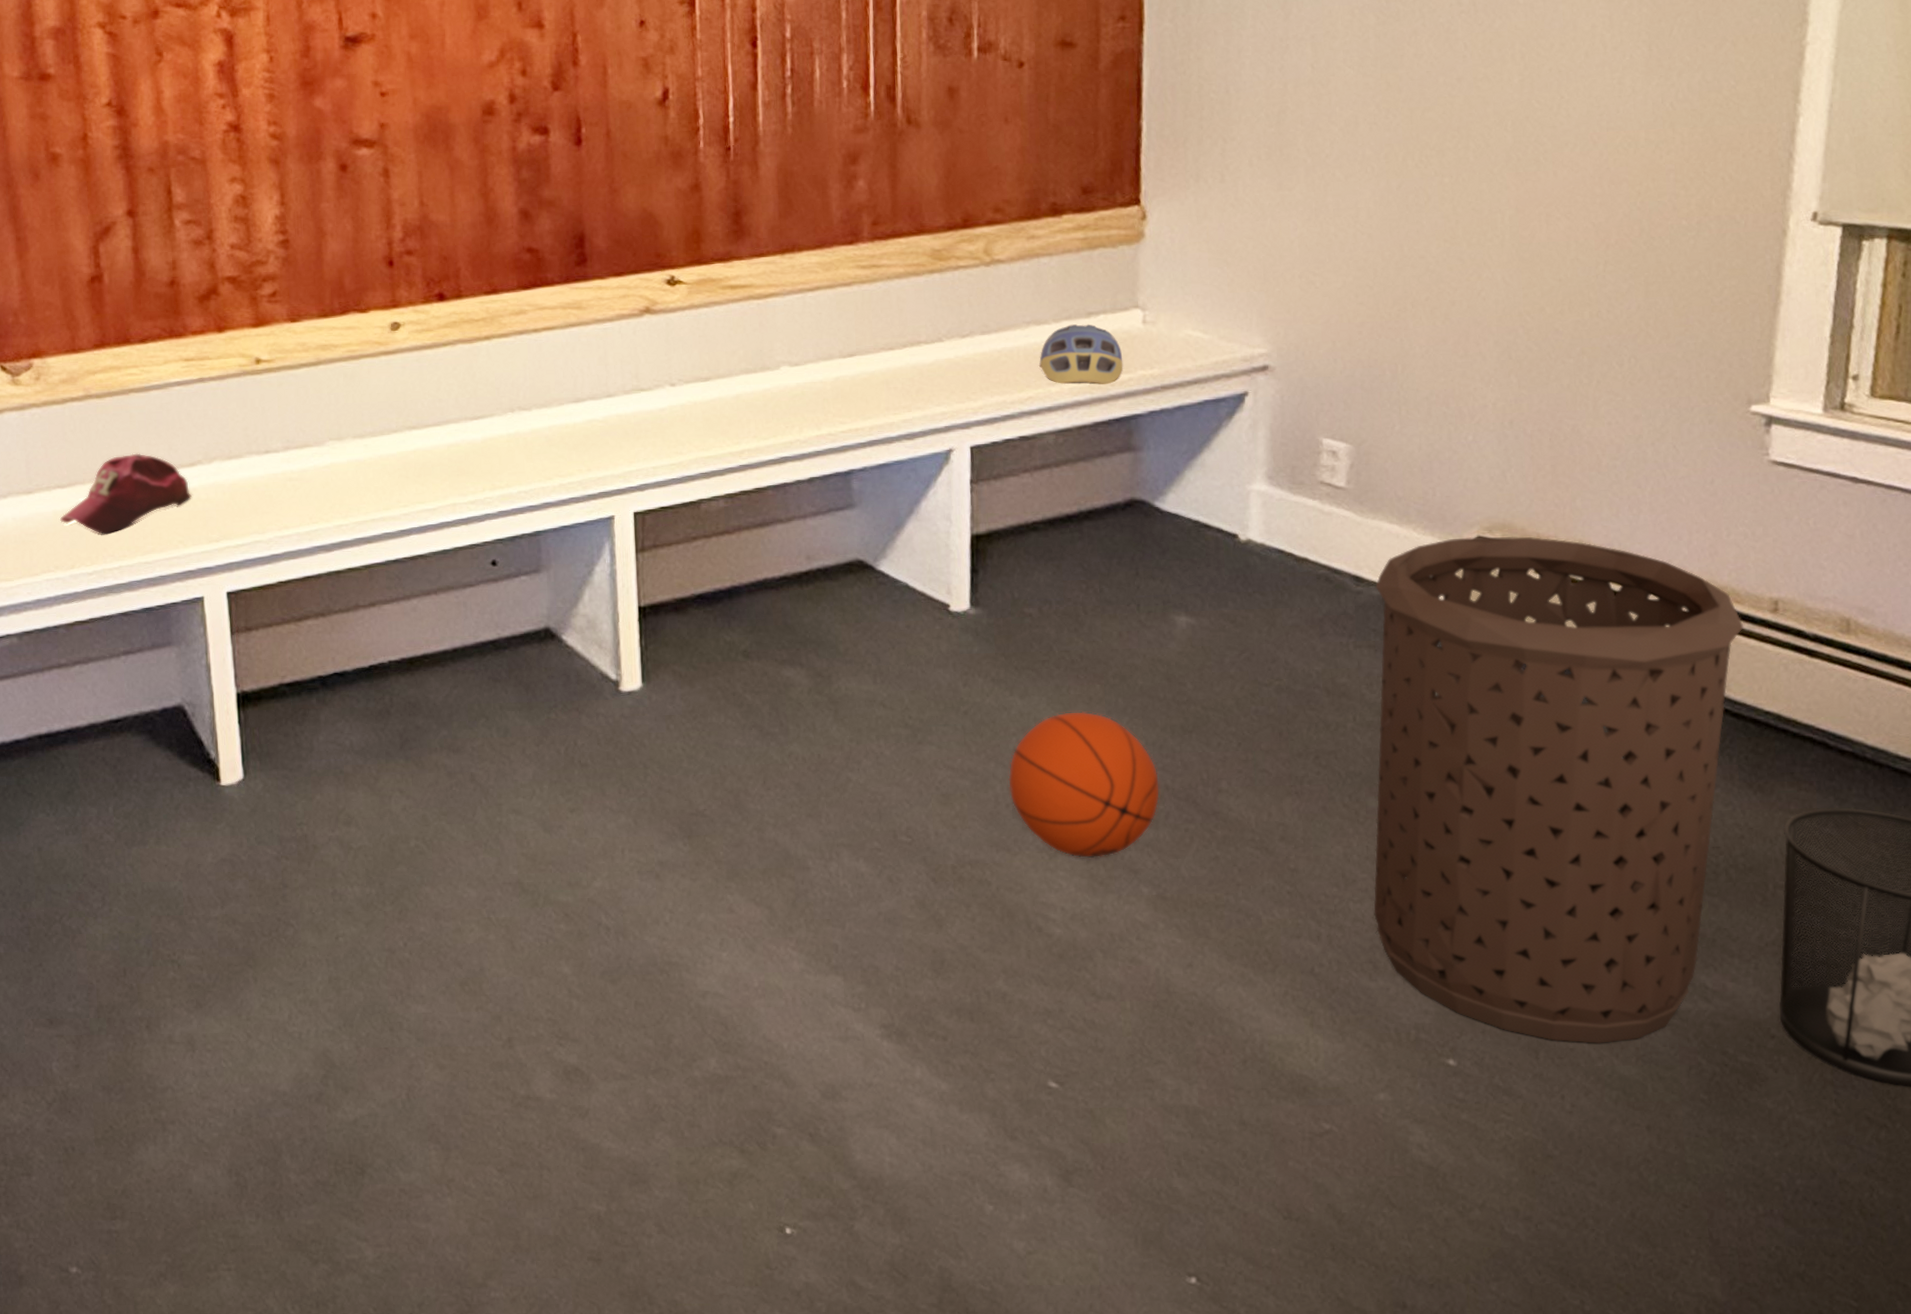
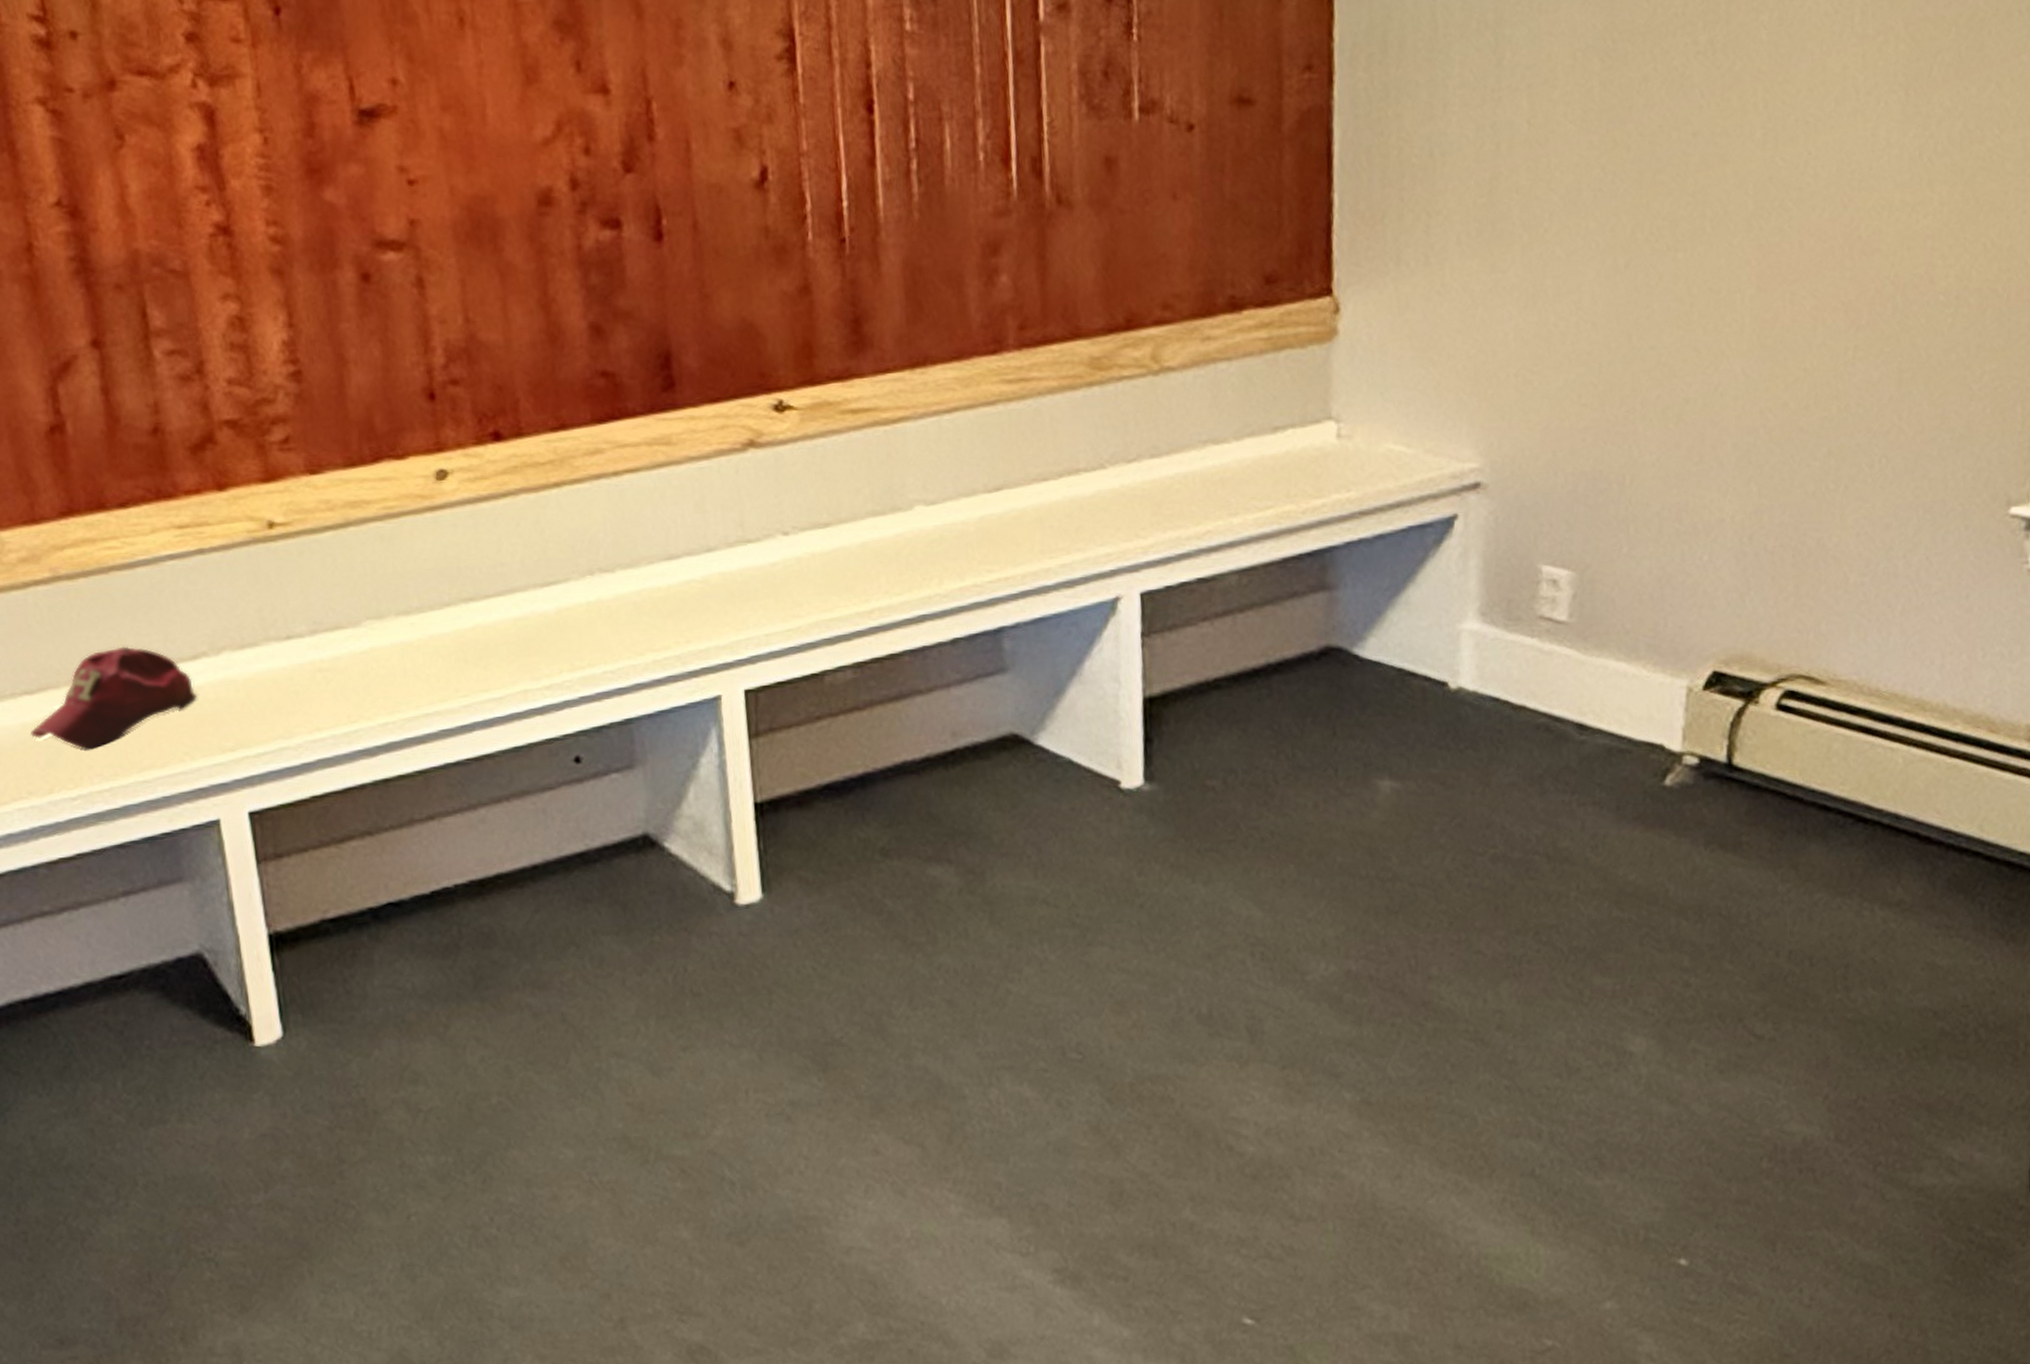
basketball: present [1008,711,1161,859] -> none [1191,896,1364,1065]
bicycle helmet: present [1039,324,1124,385] -> none [1218,441,1316,514]
laundry basket: present [1373,536,1744,1044] -> none [1599,668,1999,1231]

